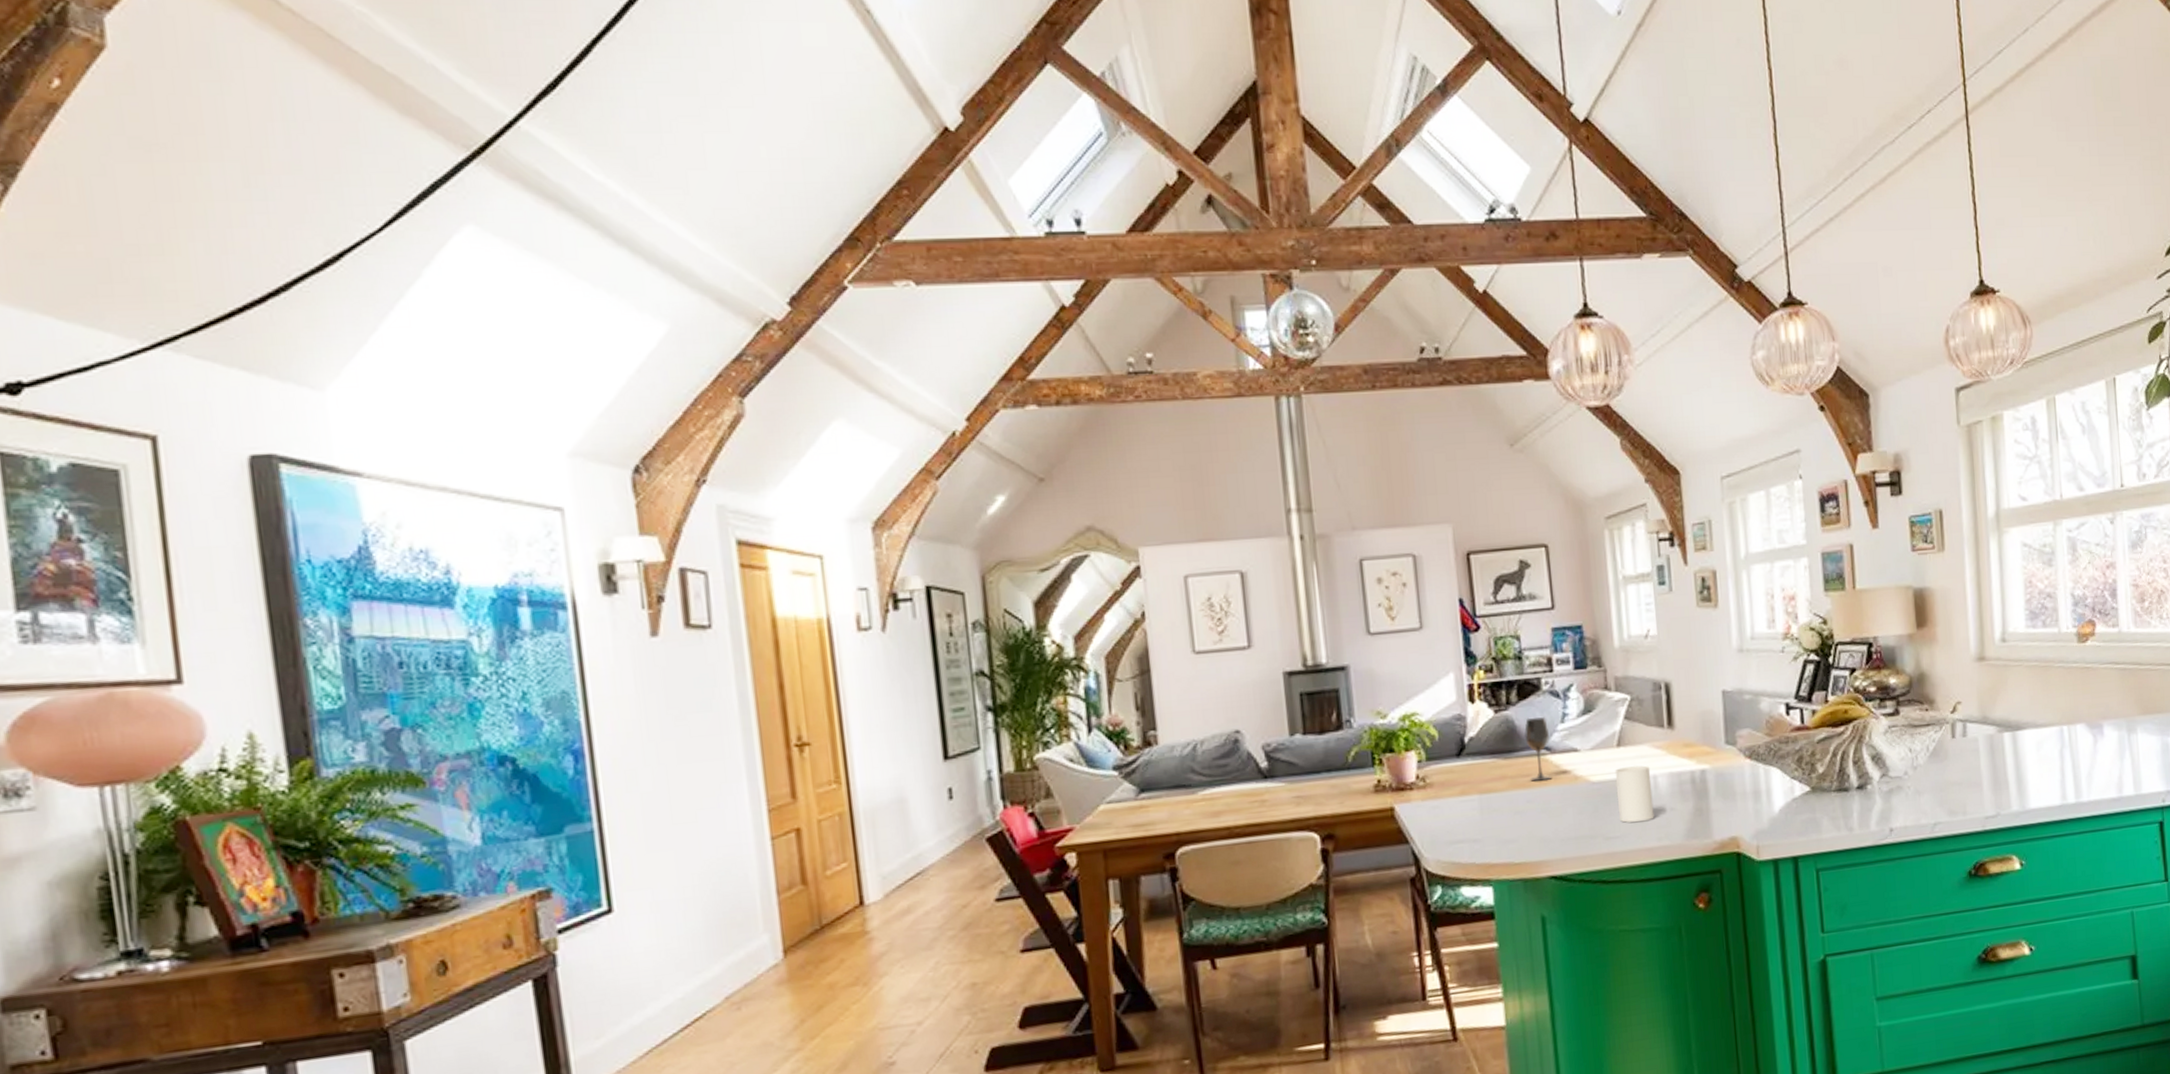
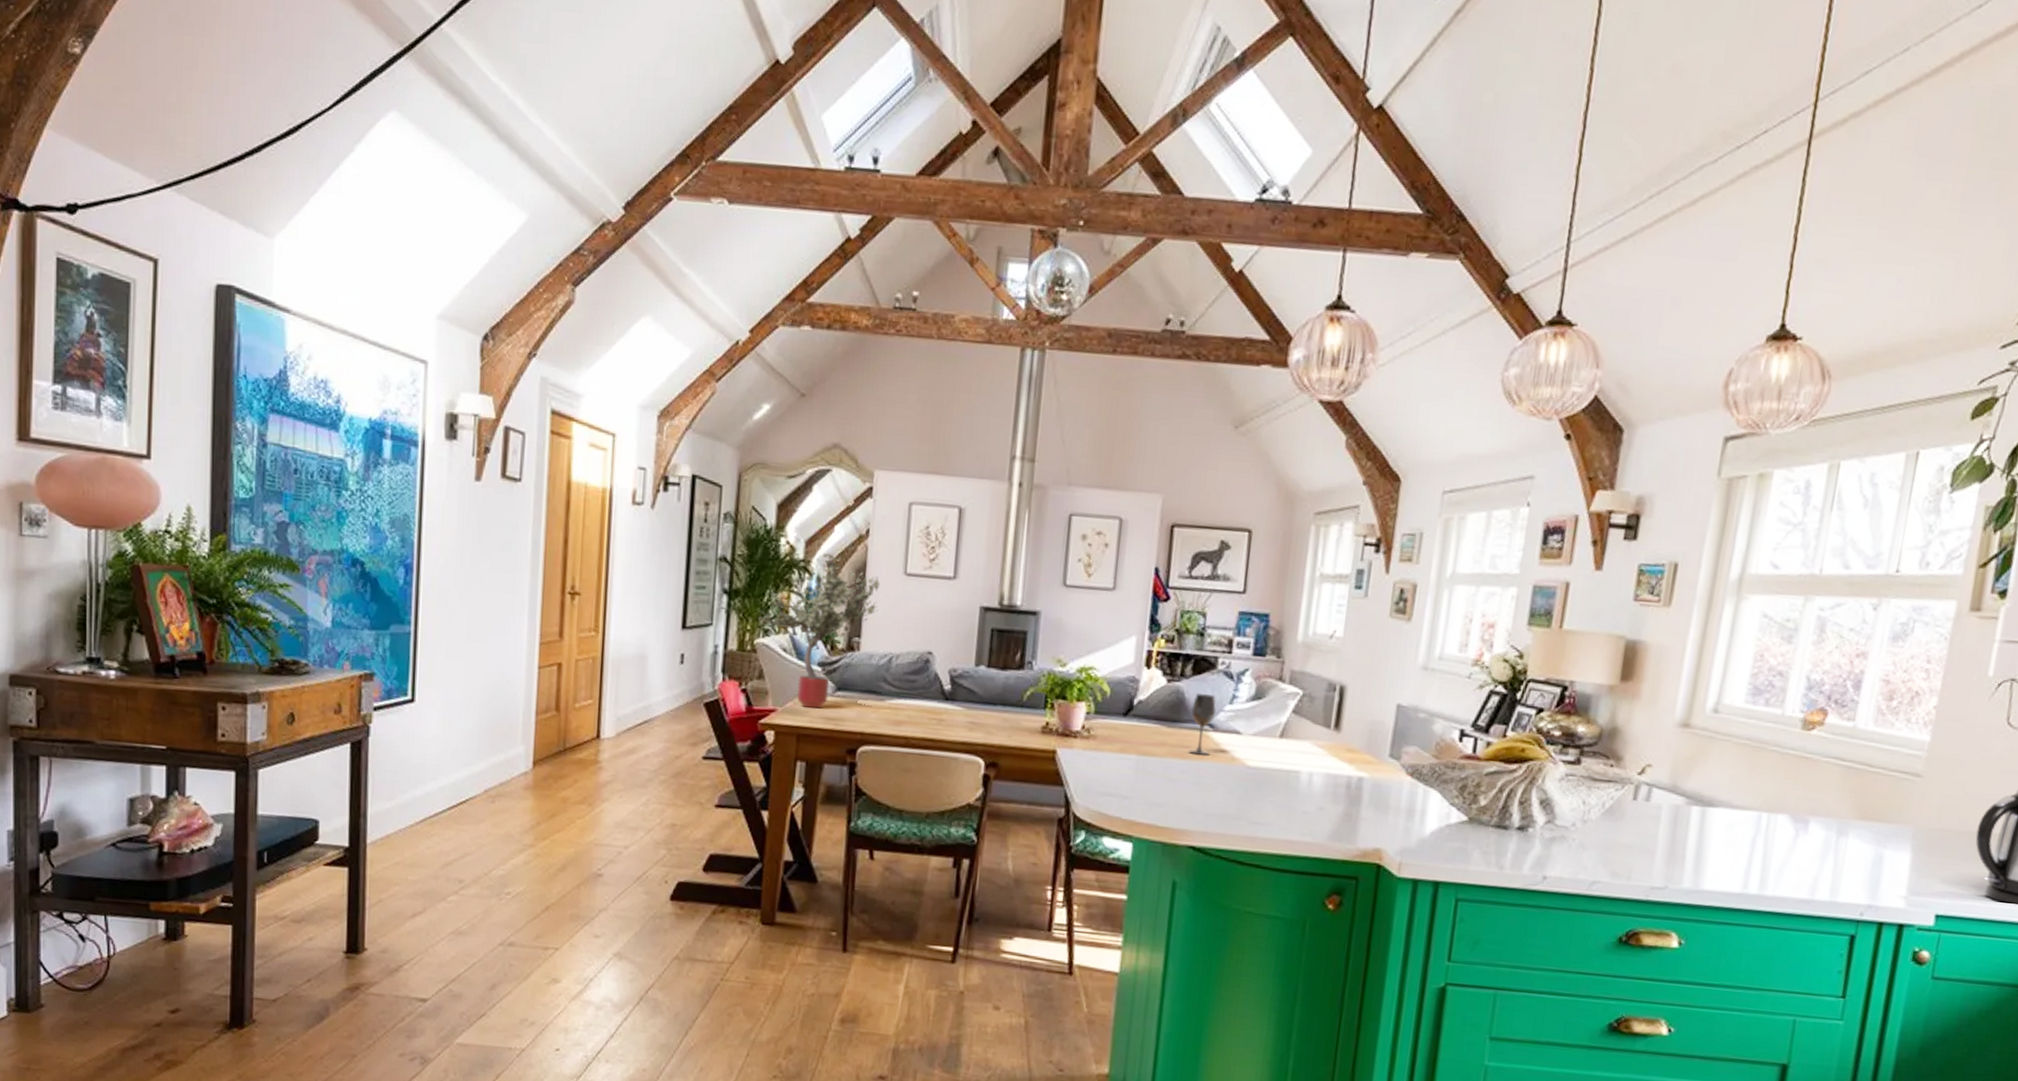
potted tree: none [1033,644,1171,820] -> present [758,553,881,709]
cup: present [1615,765,1654,823] -> none [1267,758,1308,815]

